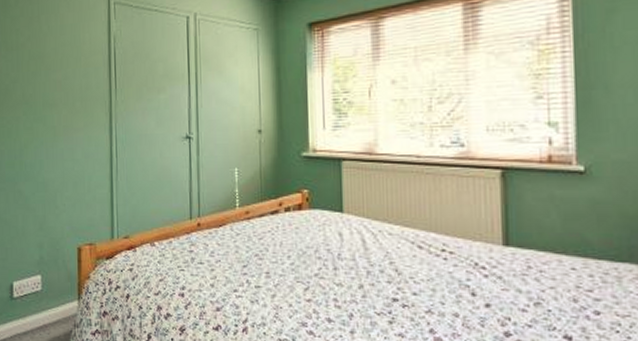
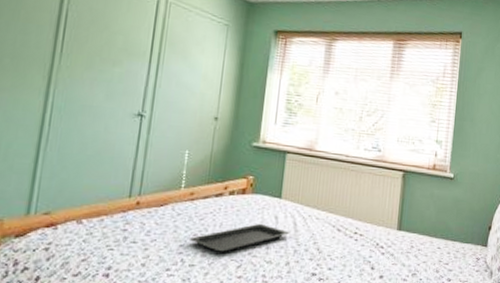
serving tray: none [251,241,359,275] -> present [188,223,290,254]

